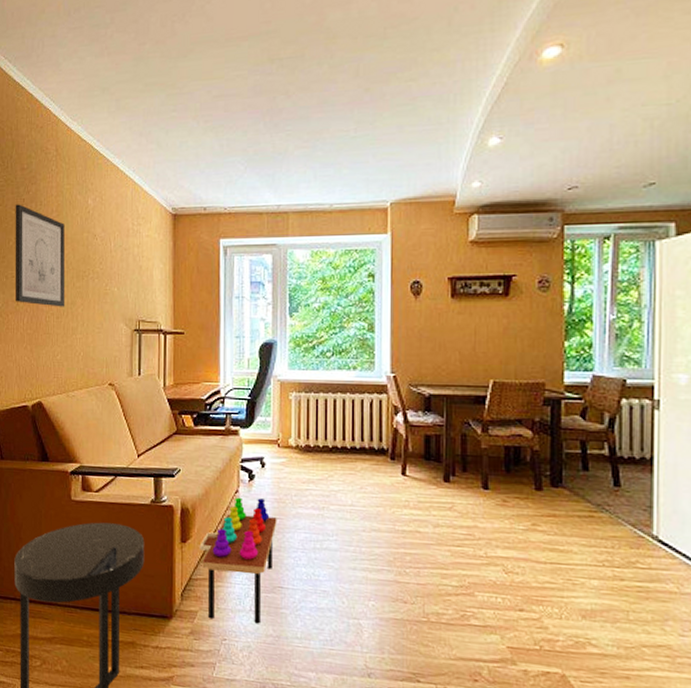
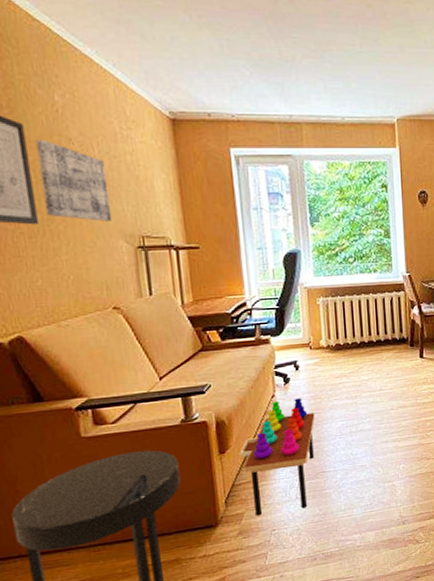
wall art: none [71,236,118,306] -> present [35,139,113,221]

